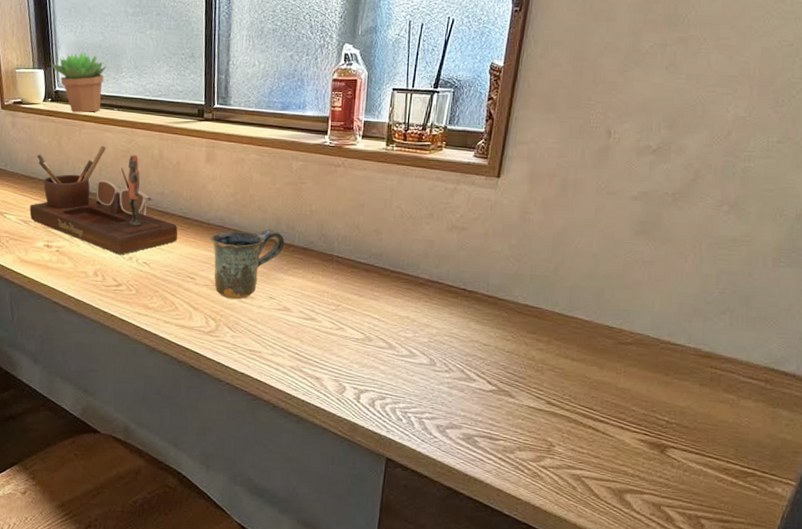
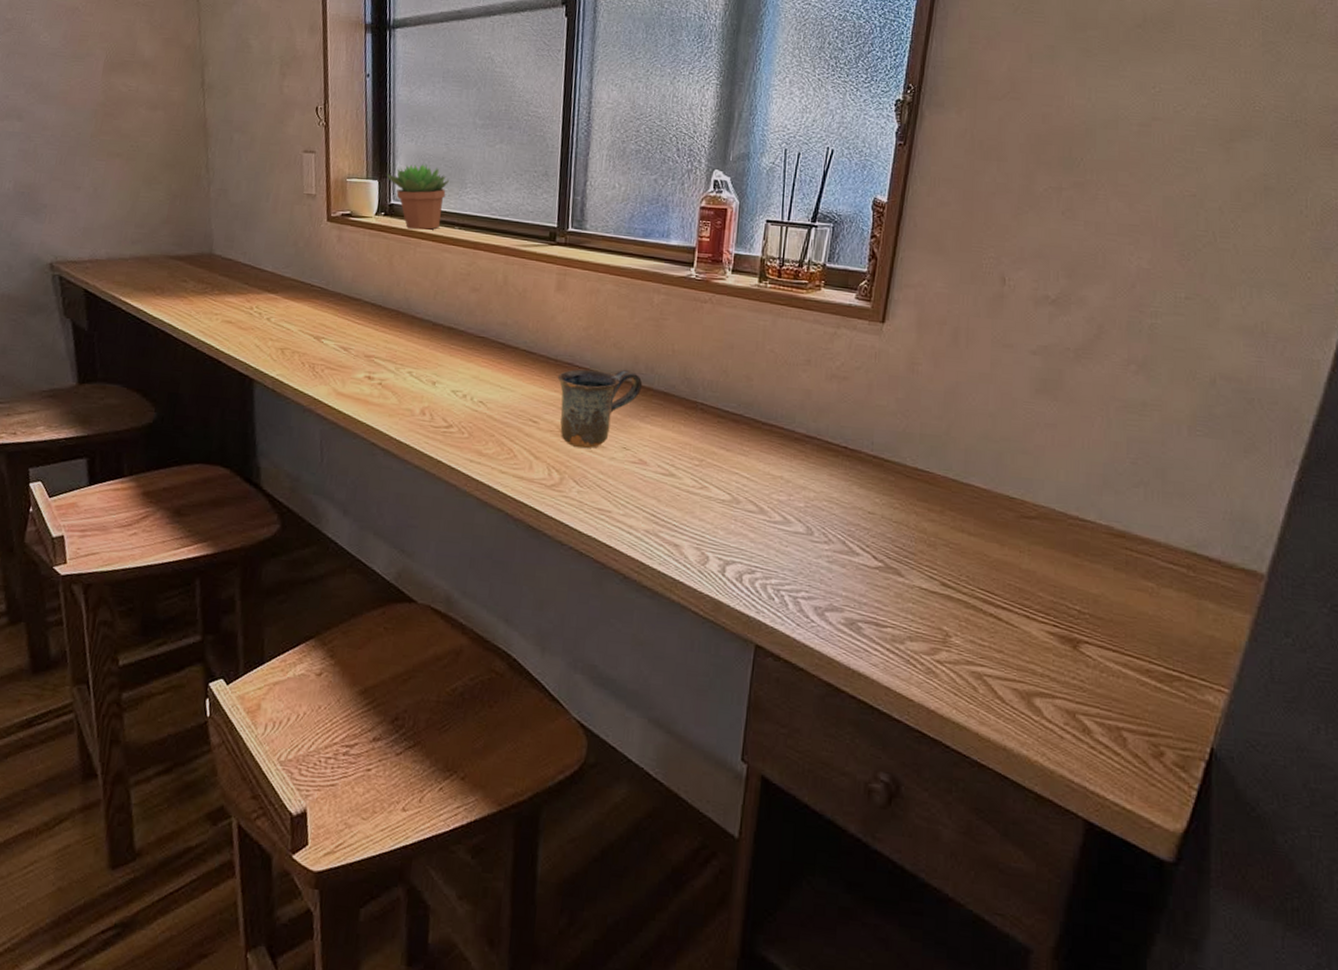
desk organizer: present [29,145,178,255] -> none [350,267,521,392]

